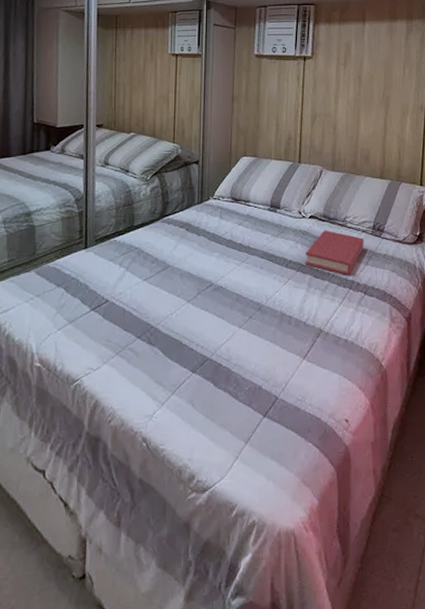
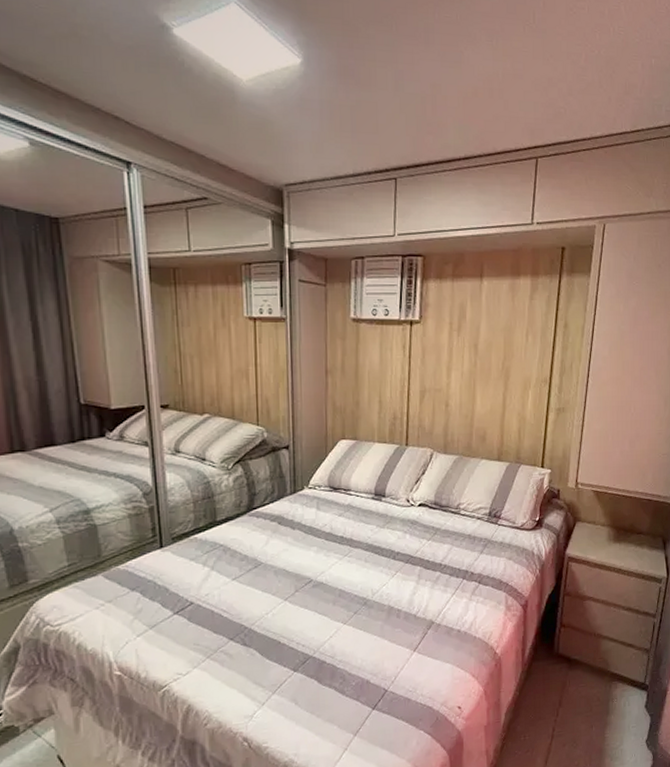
hardback book: present [305,230,364,276] -> none [414,518,479,566]

